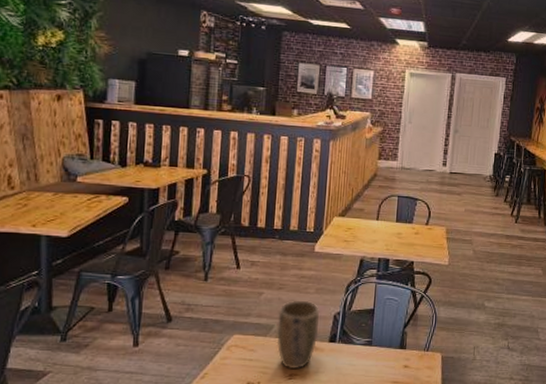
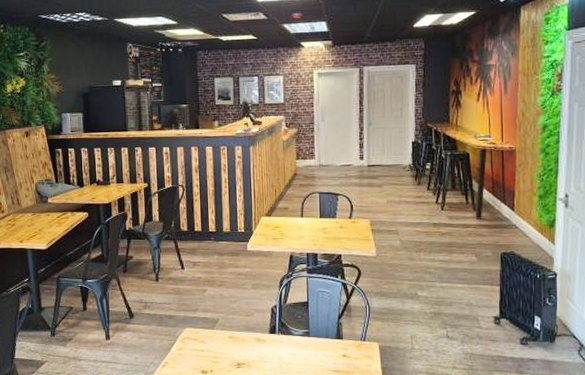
plant pot: present [276,300,320,370] -> none [222,295,259,359]

